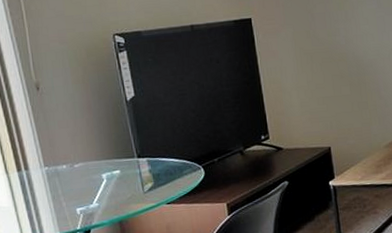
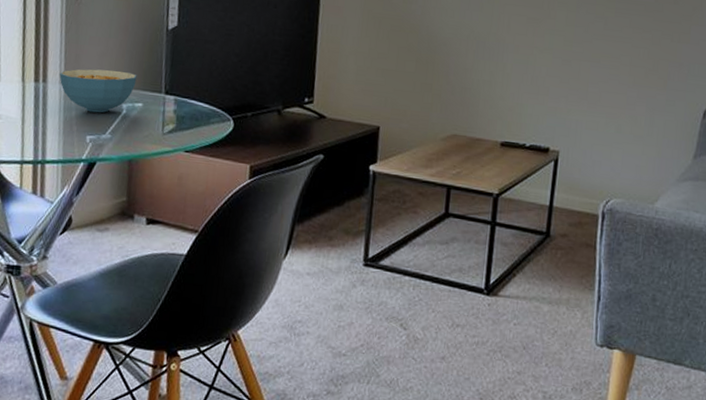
cereal bowl: none [39,145,110,188] -> present [59,69,137,113]

